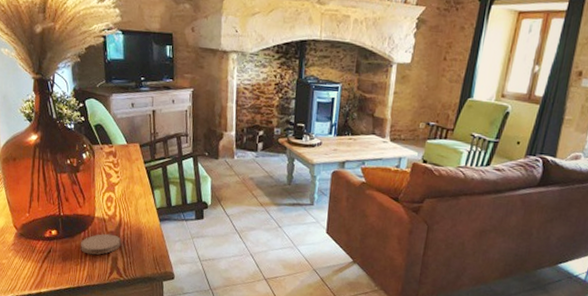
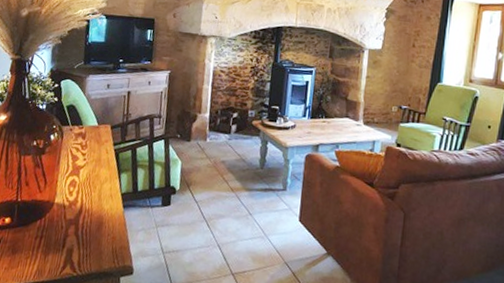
coaster: present [81,233,121,255] -> none [34,222,79,246]

